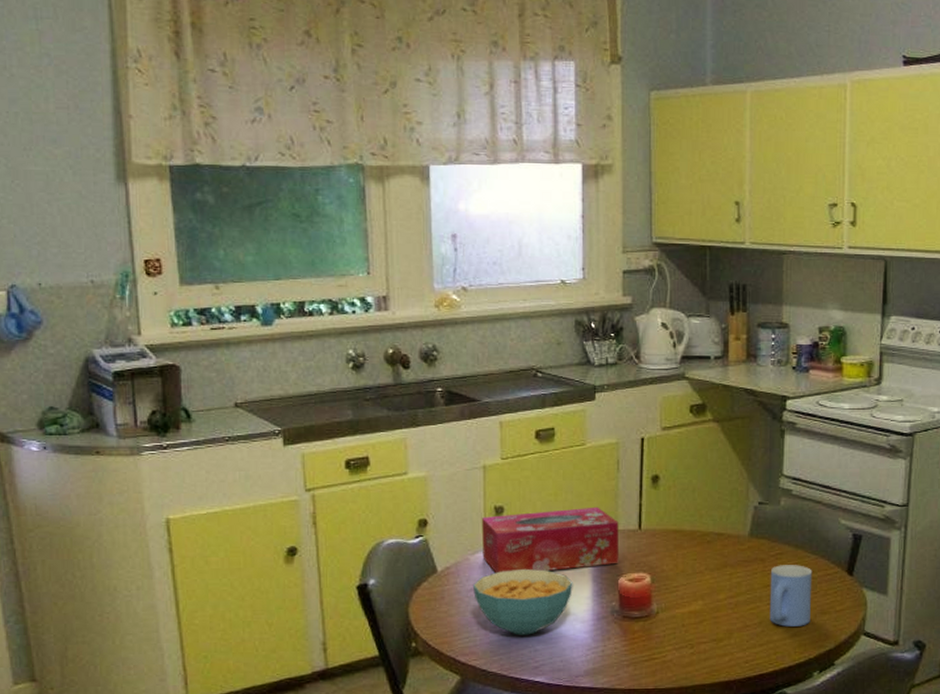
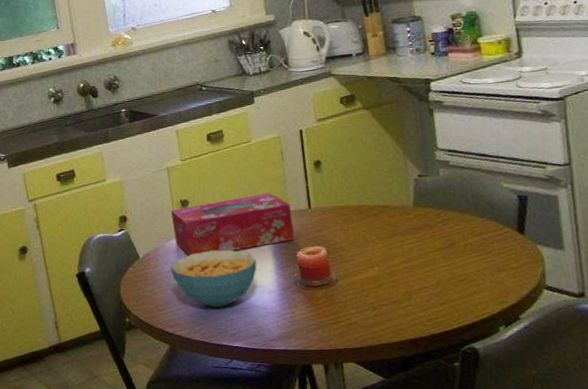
mug: present [769,565,813,627] -> none [440,228,488,286]

